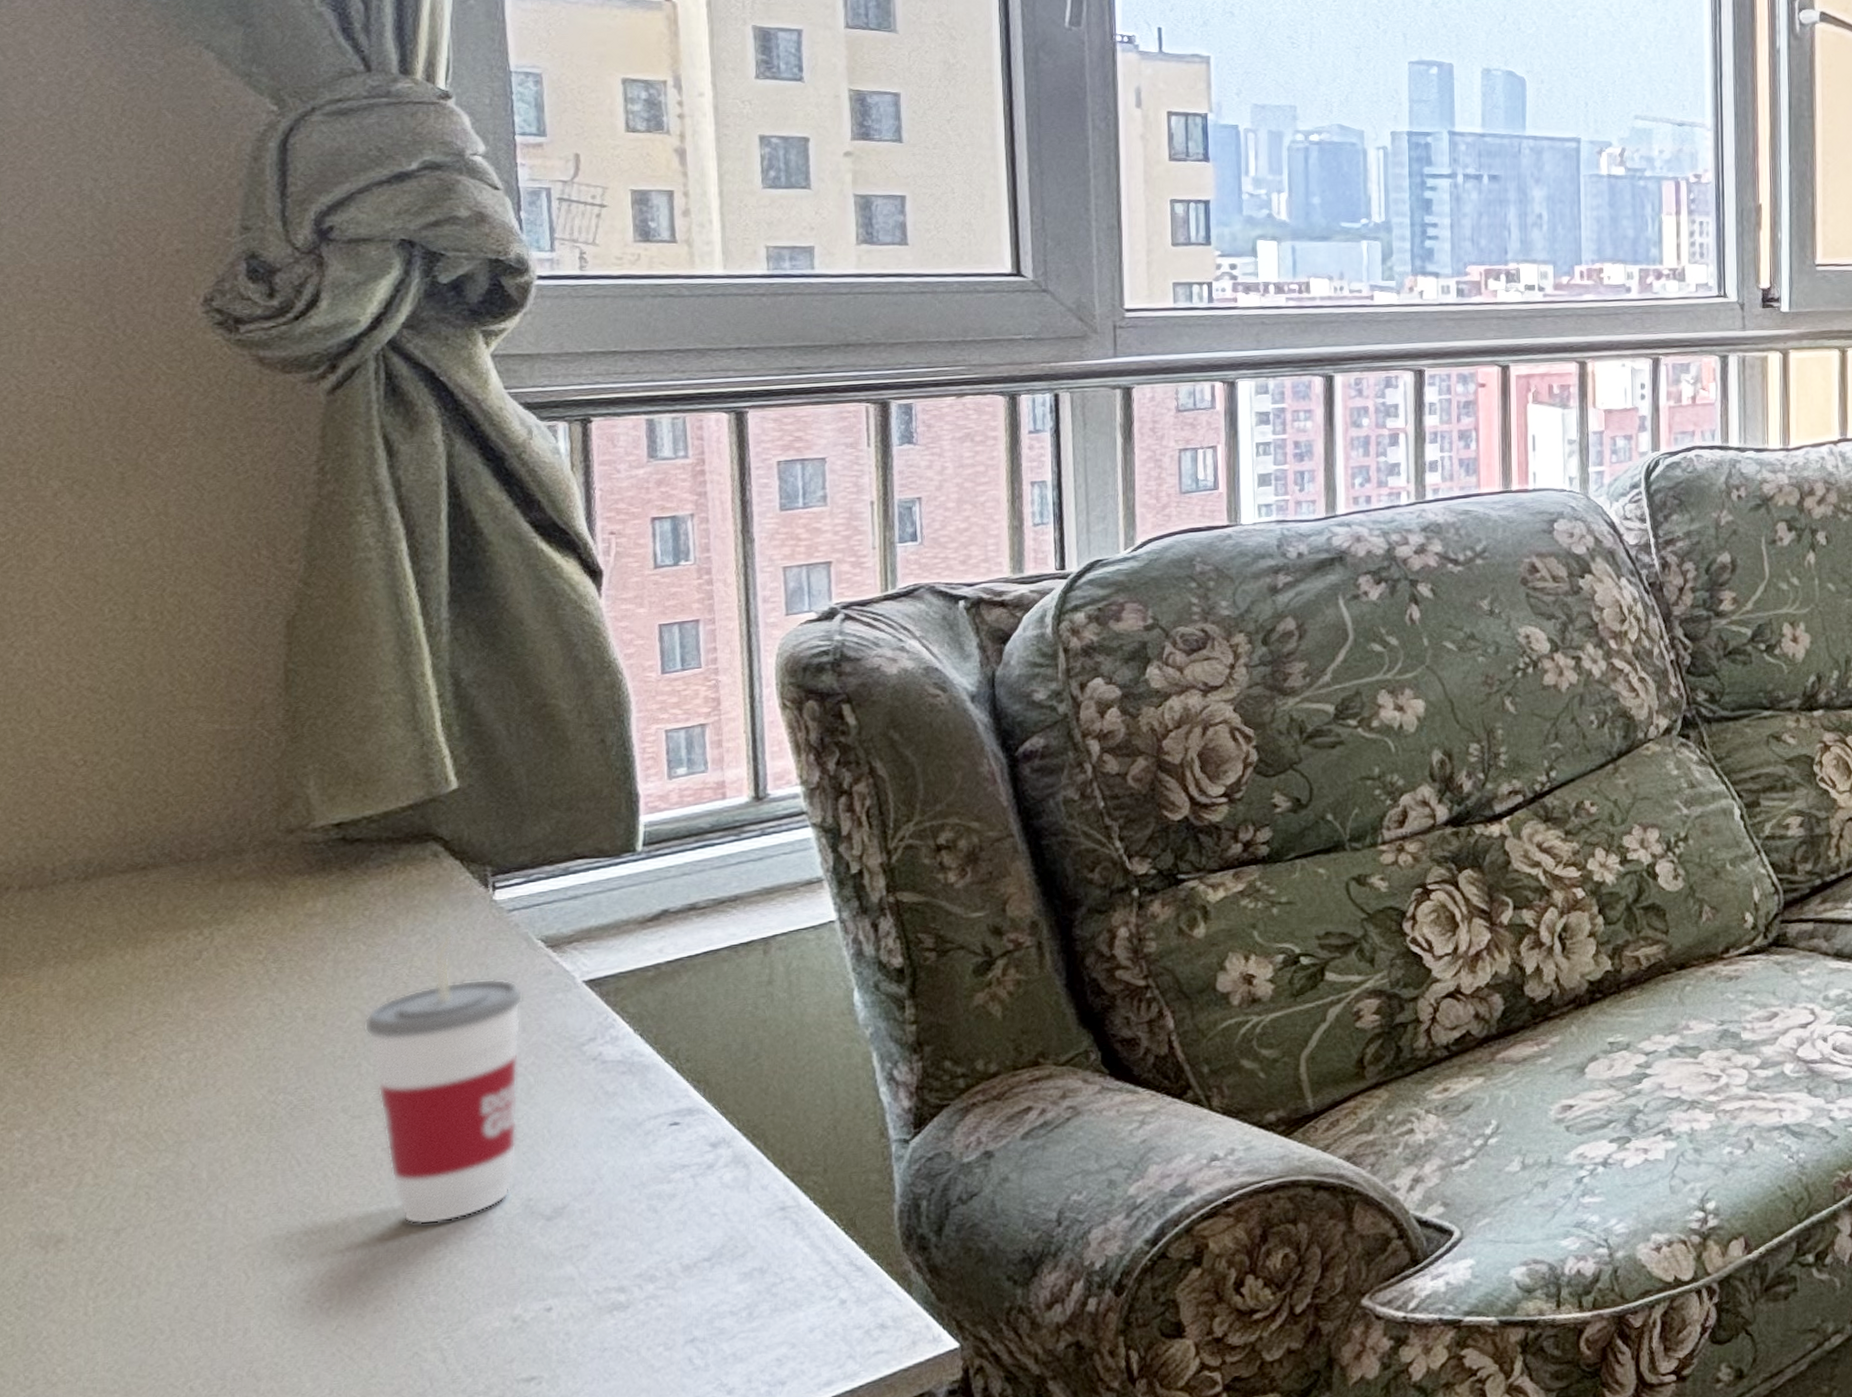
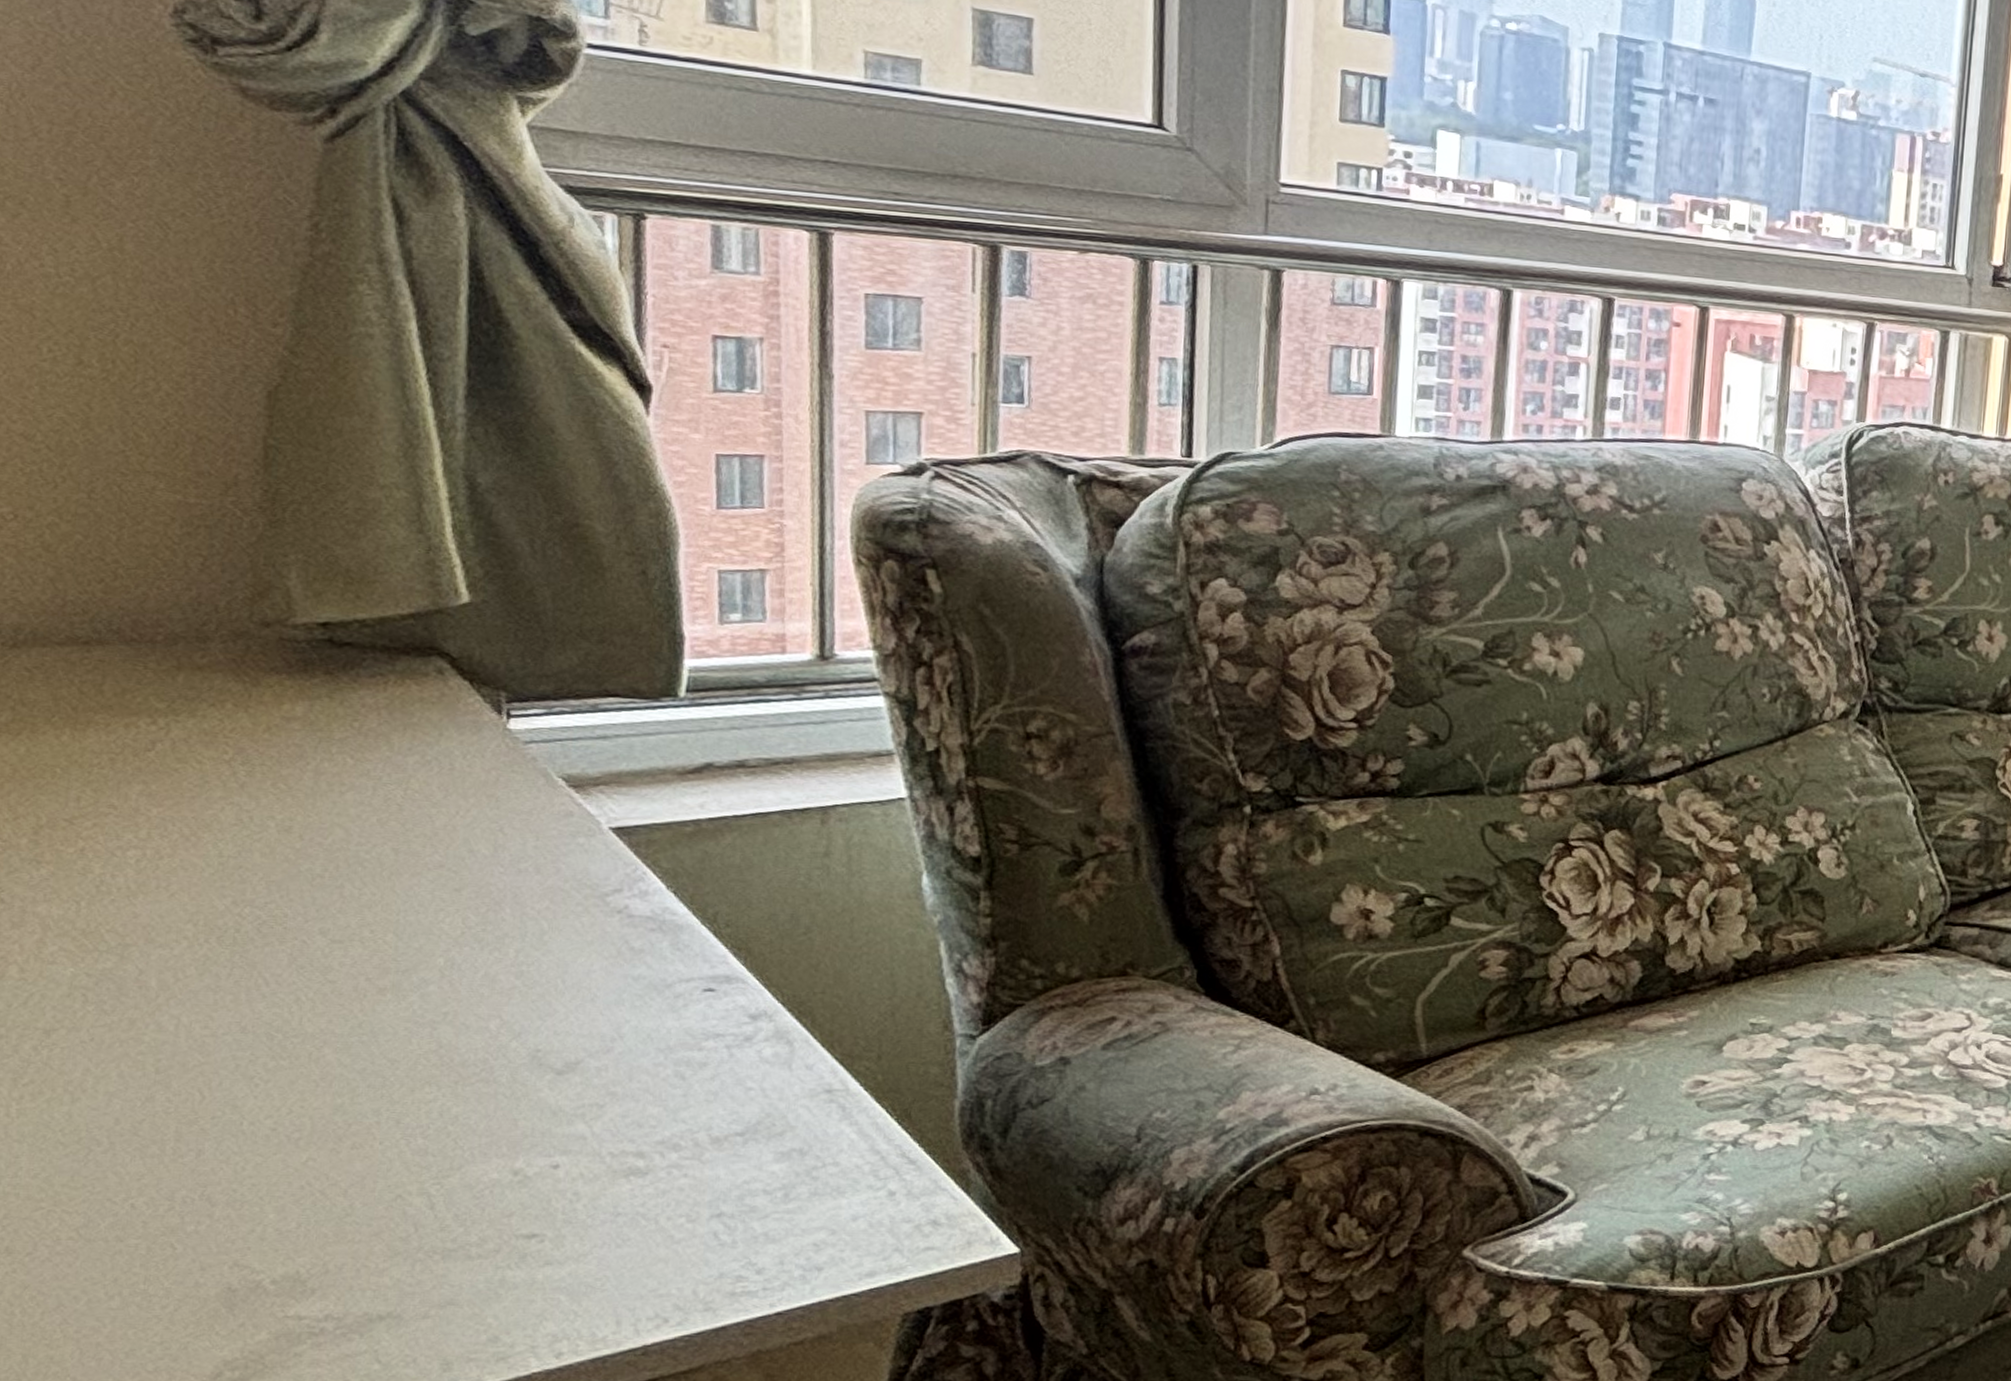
cup: present [364,928,523,1225] -> none [349,753,539,1064]

